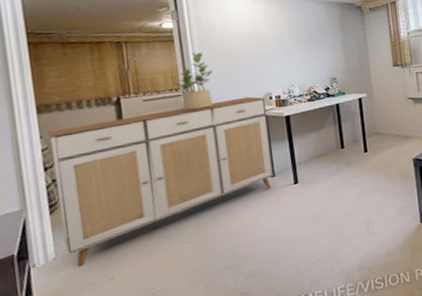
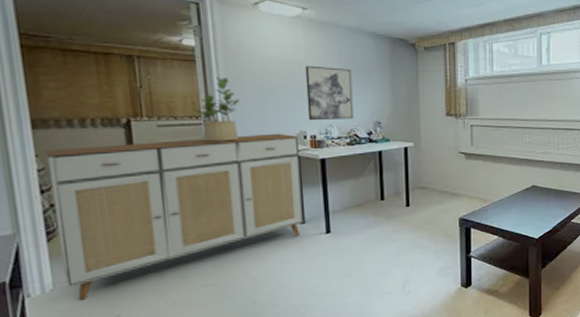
wall art: none [267,34,313,83] -> present [305,65,354,121]

